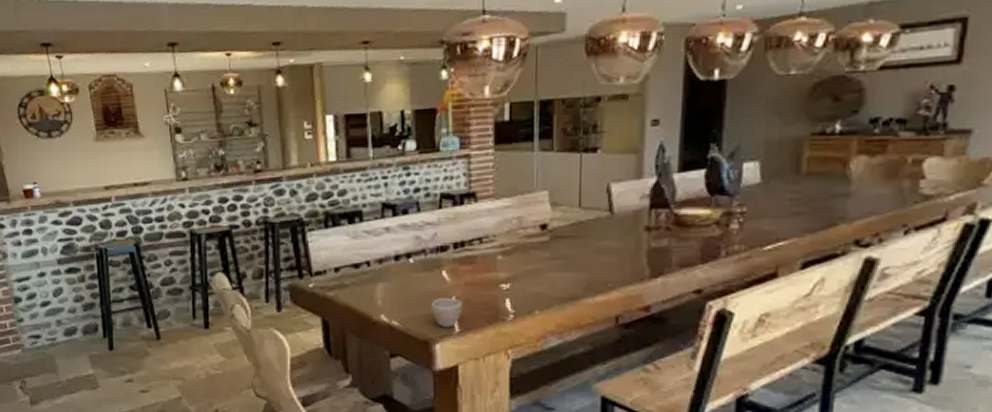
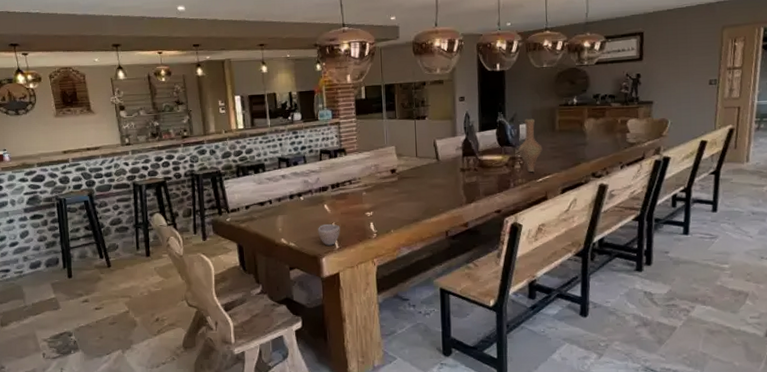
vase: none [738,154,777,236] -> present [518,118,543,173]

